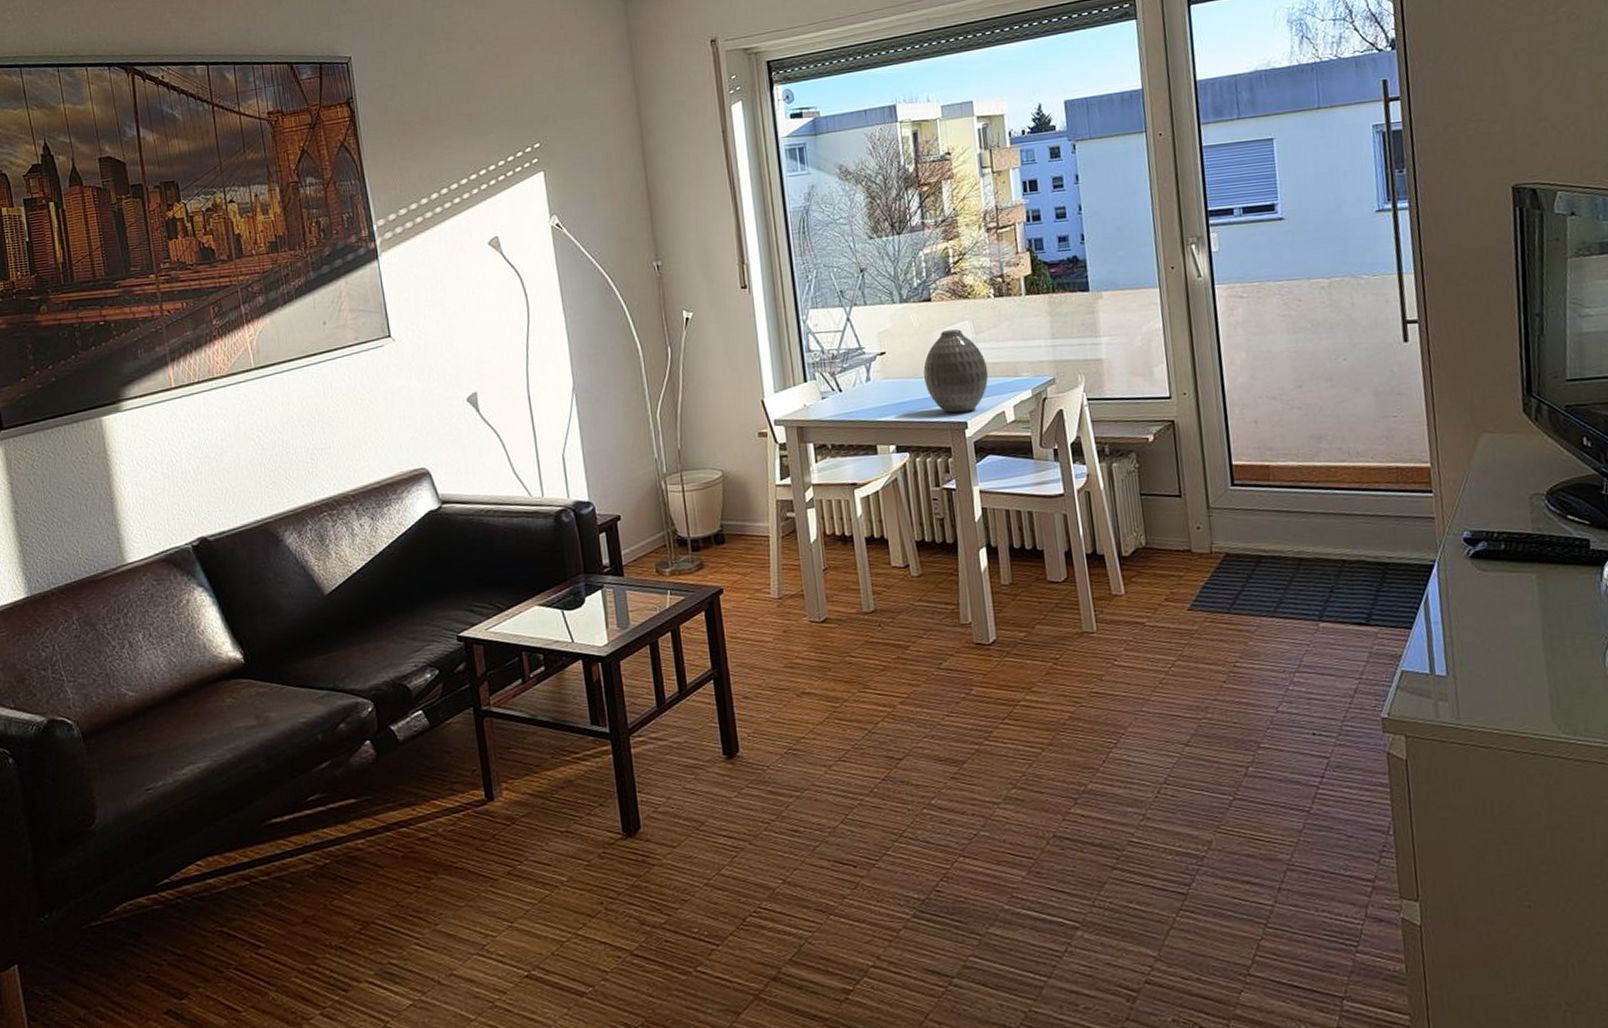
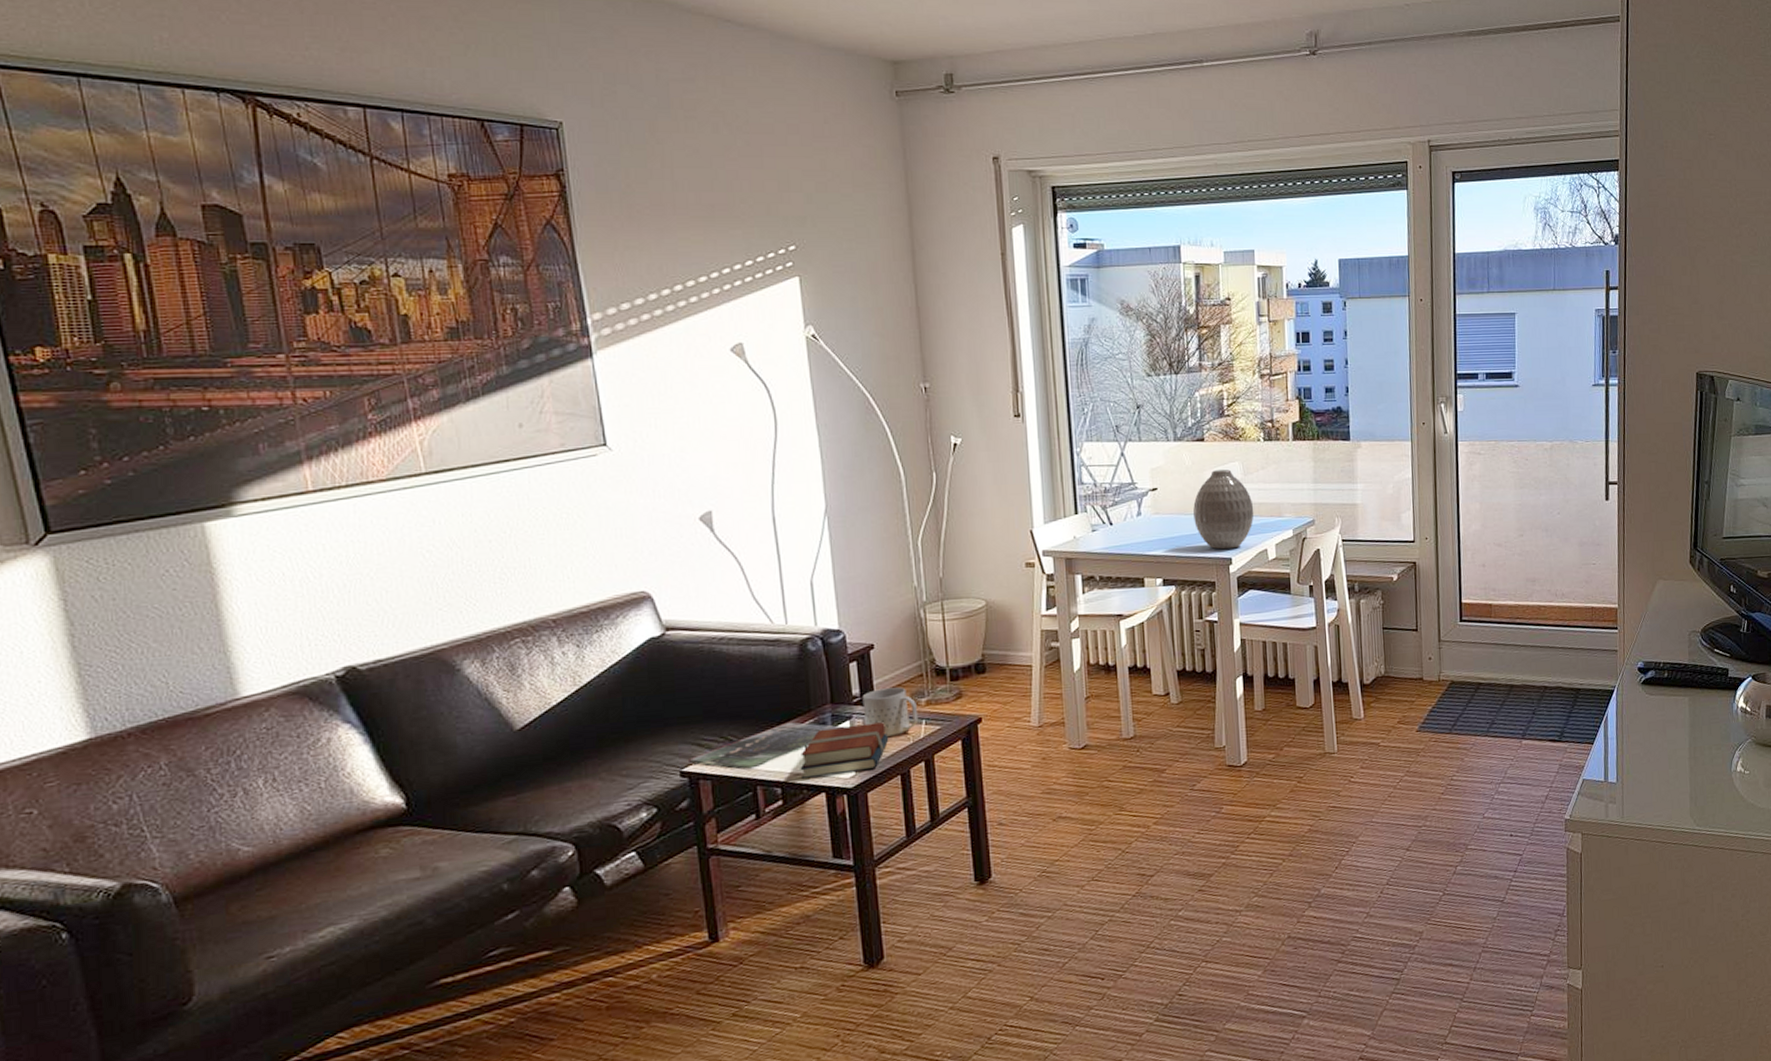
magazine: none [463,590,597,635] -> present [687,722,845,769]
books: none [559,592,638,647] -> present [800,722,889,780]
mug: none [612,557,664,607] -> present [862,686,919,738]

